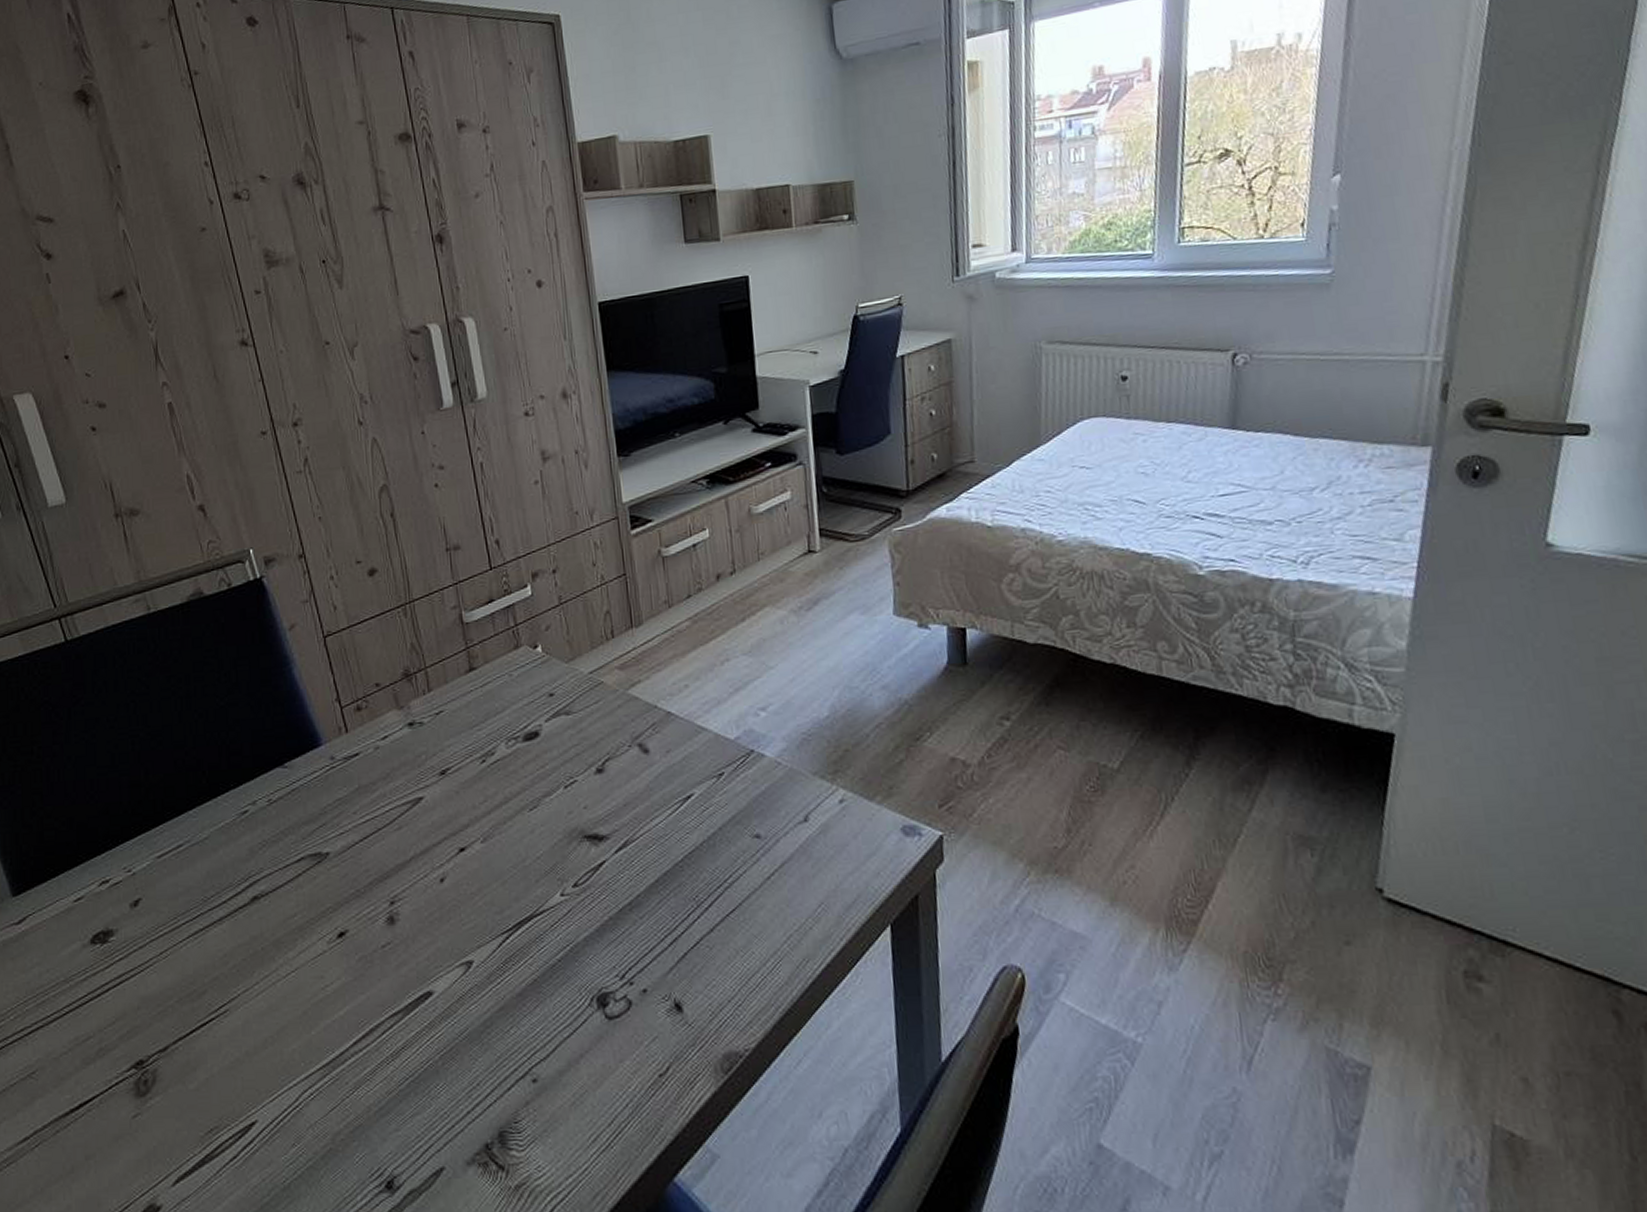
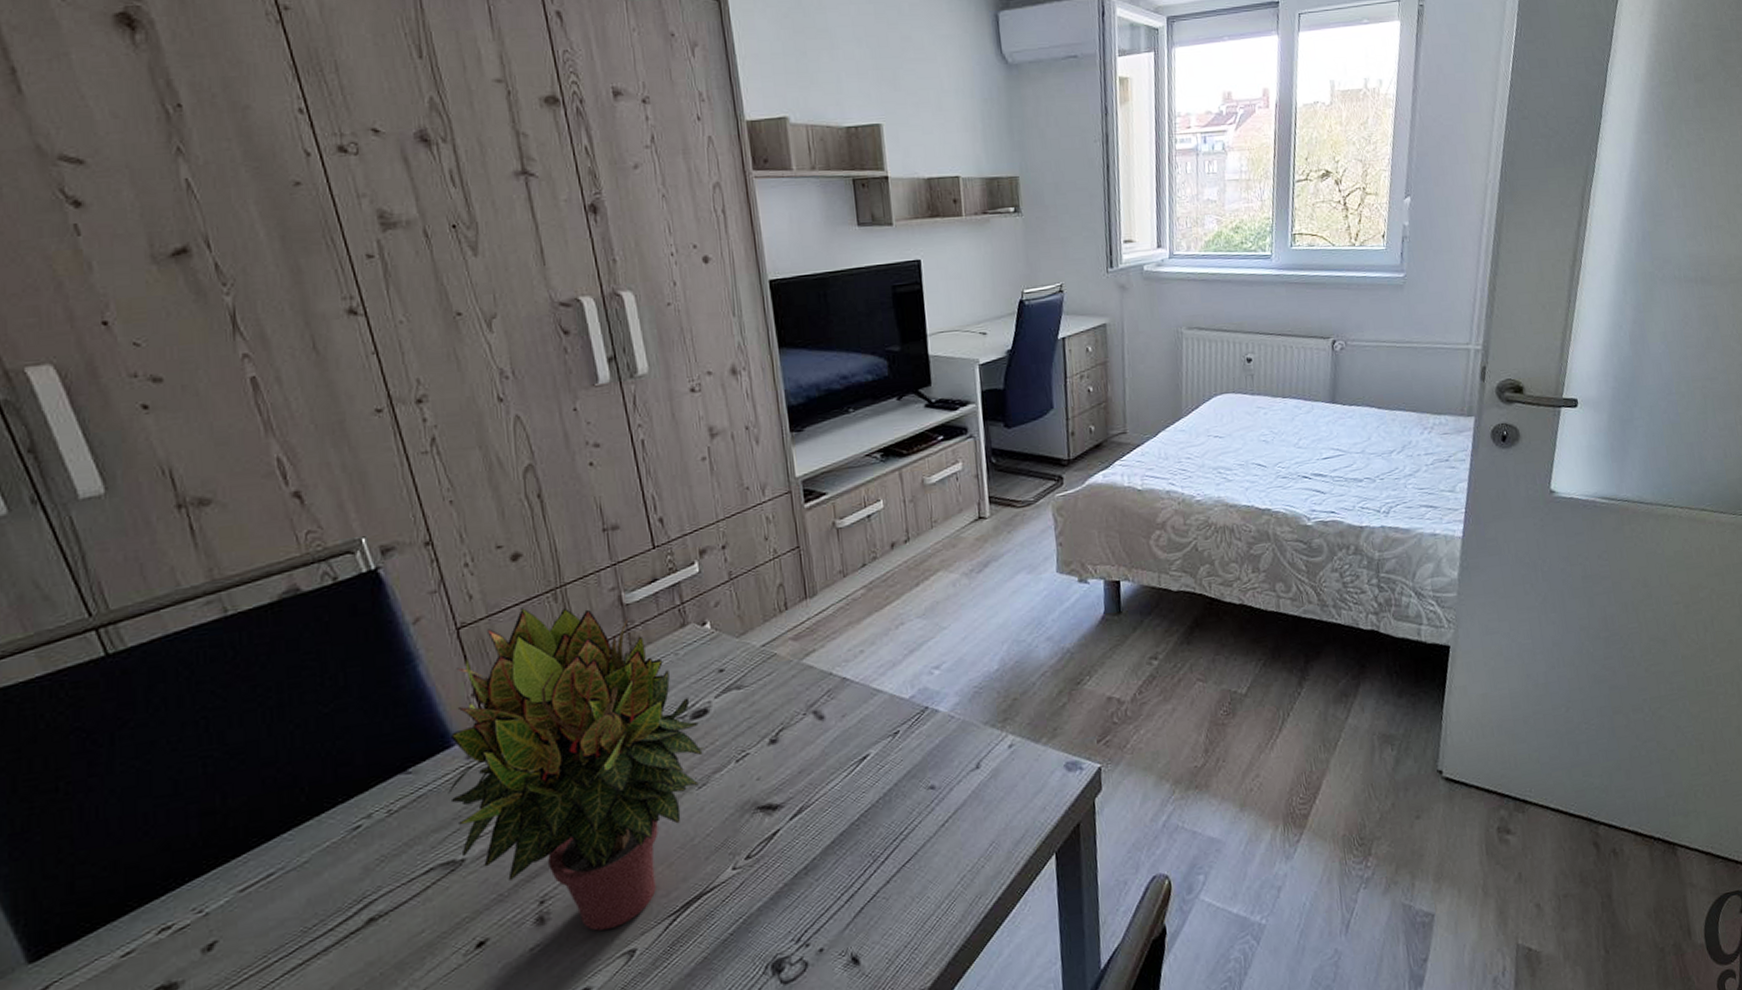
potted plant: none [316,621,537,938] -> present [448,608,706,931]

